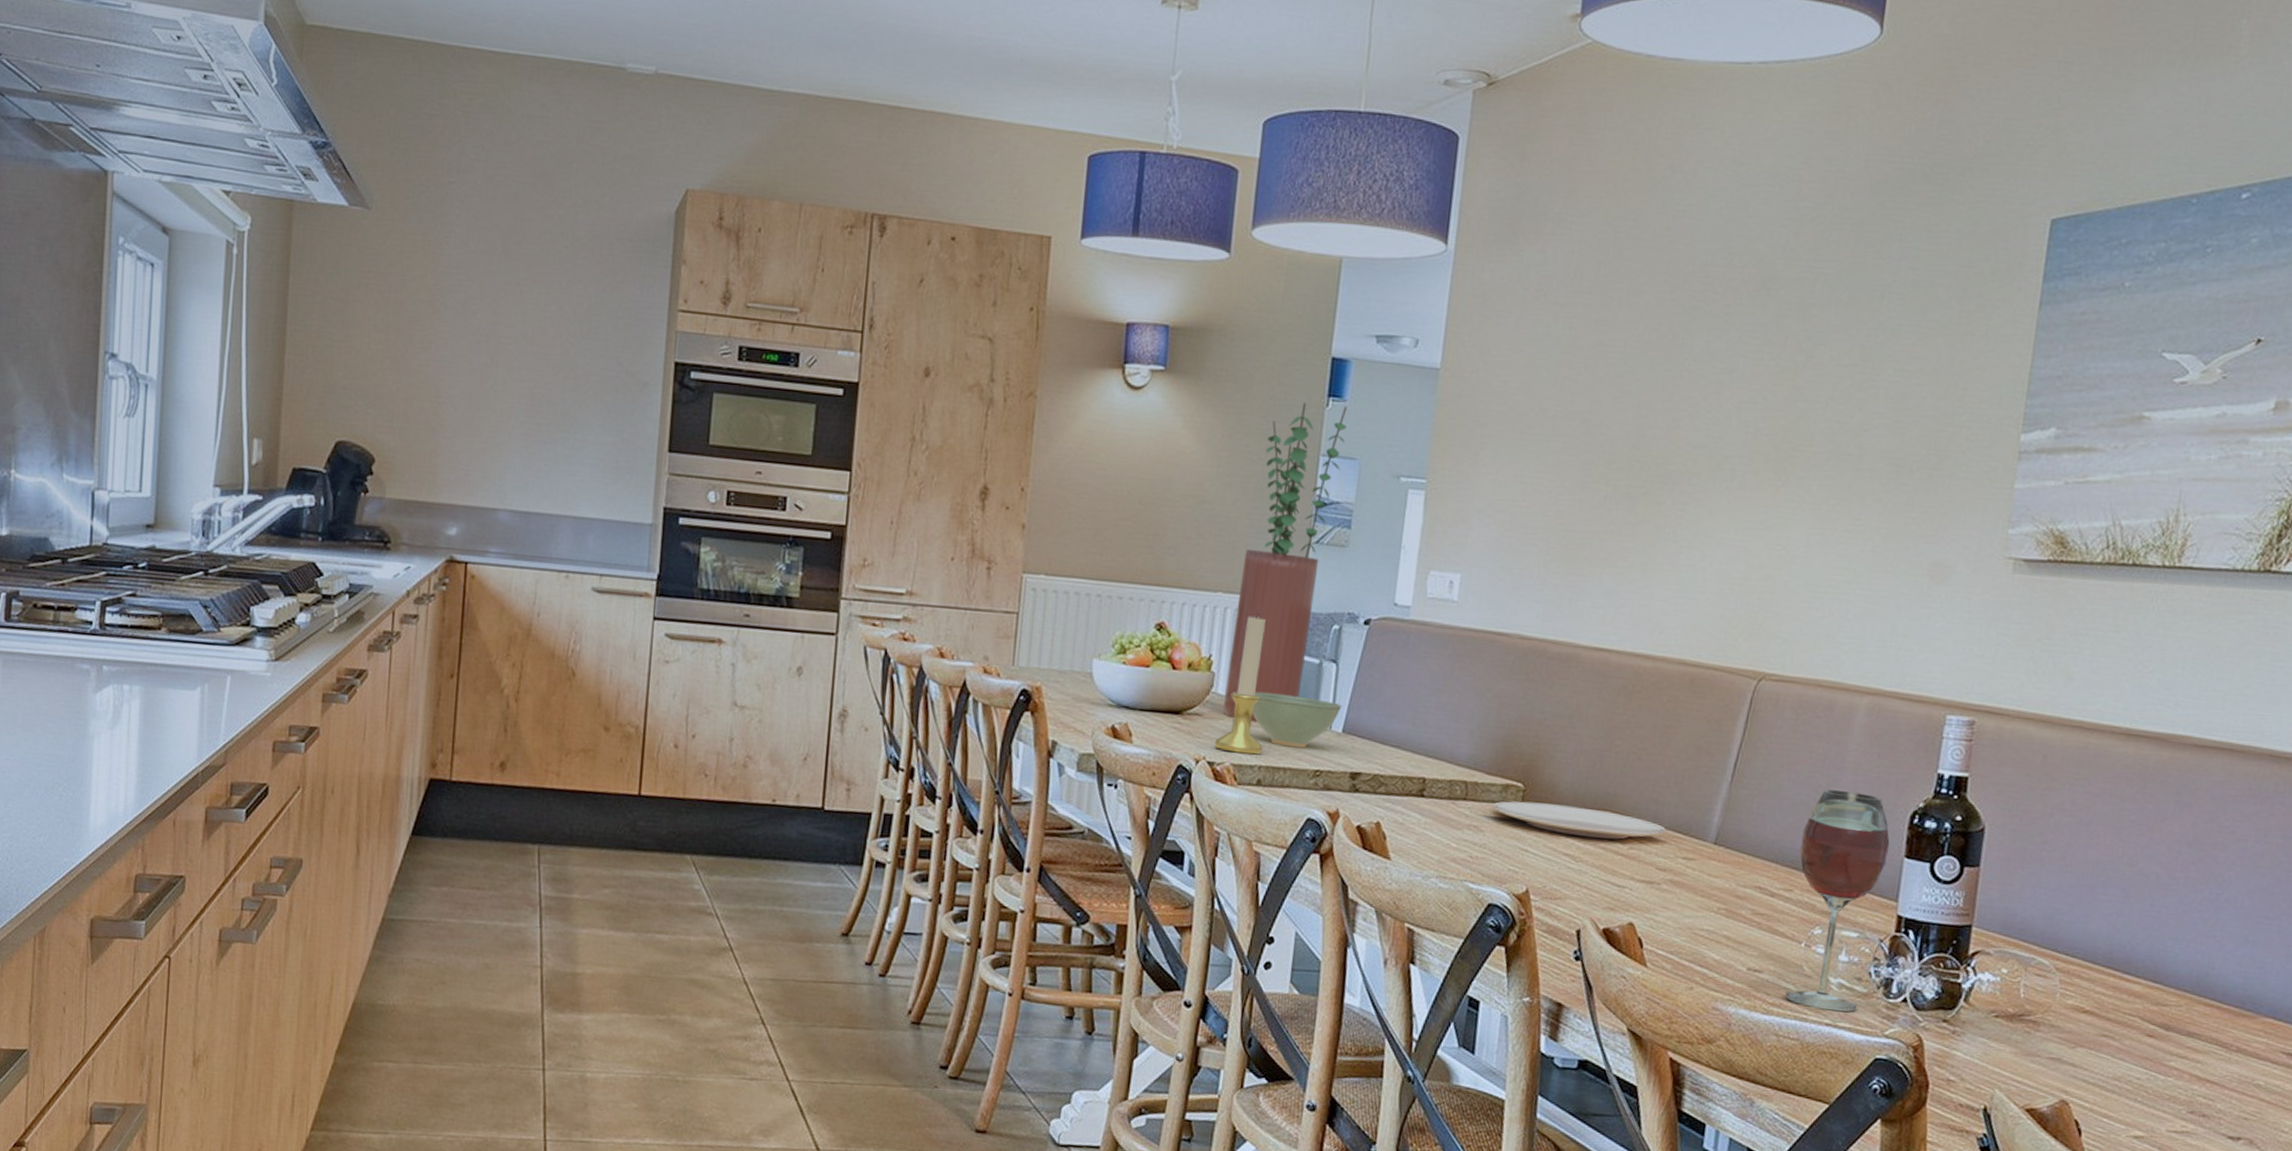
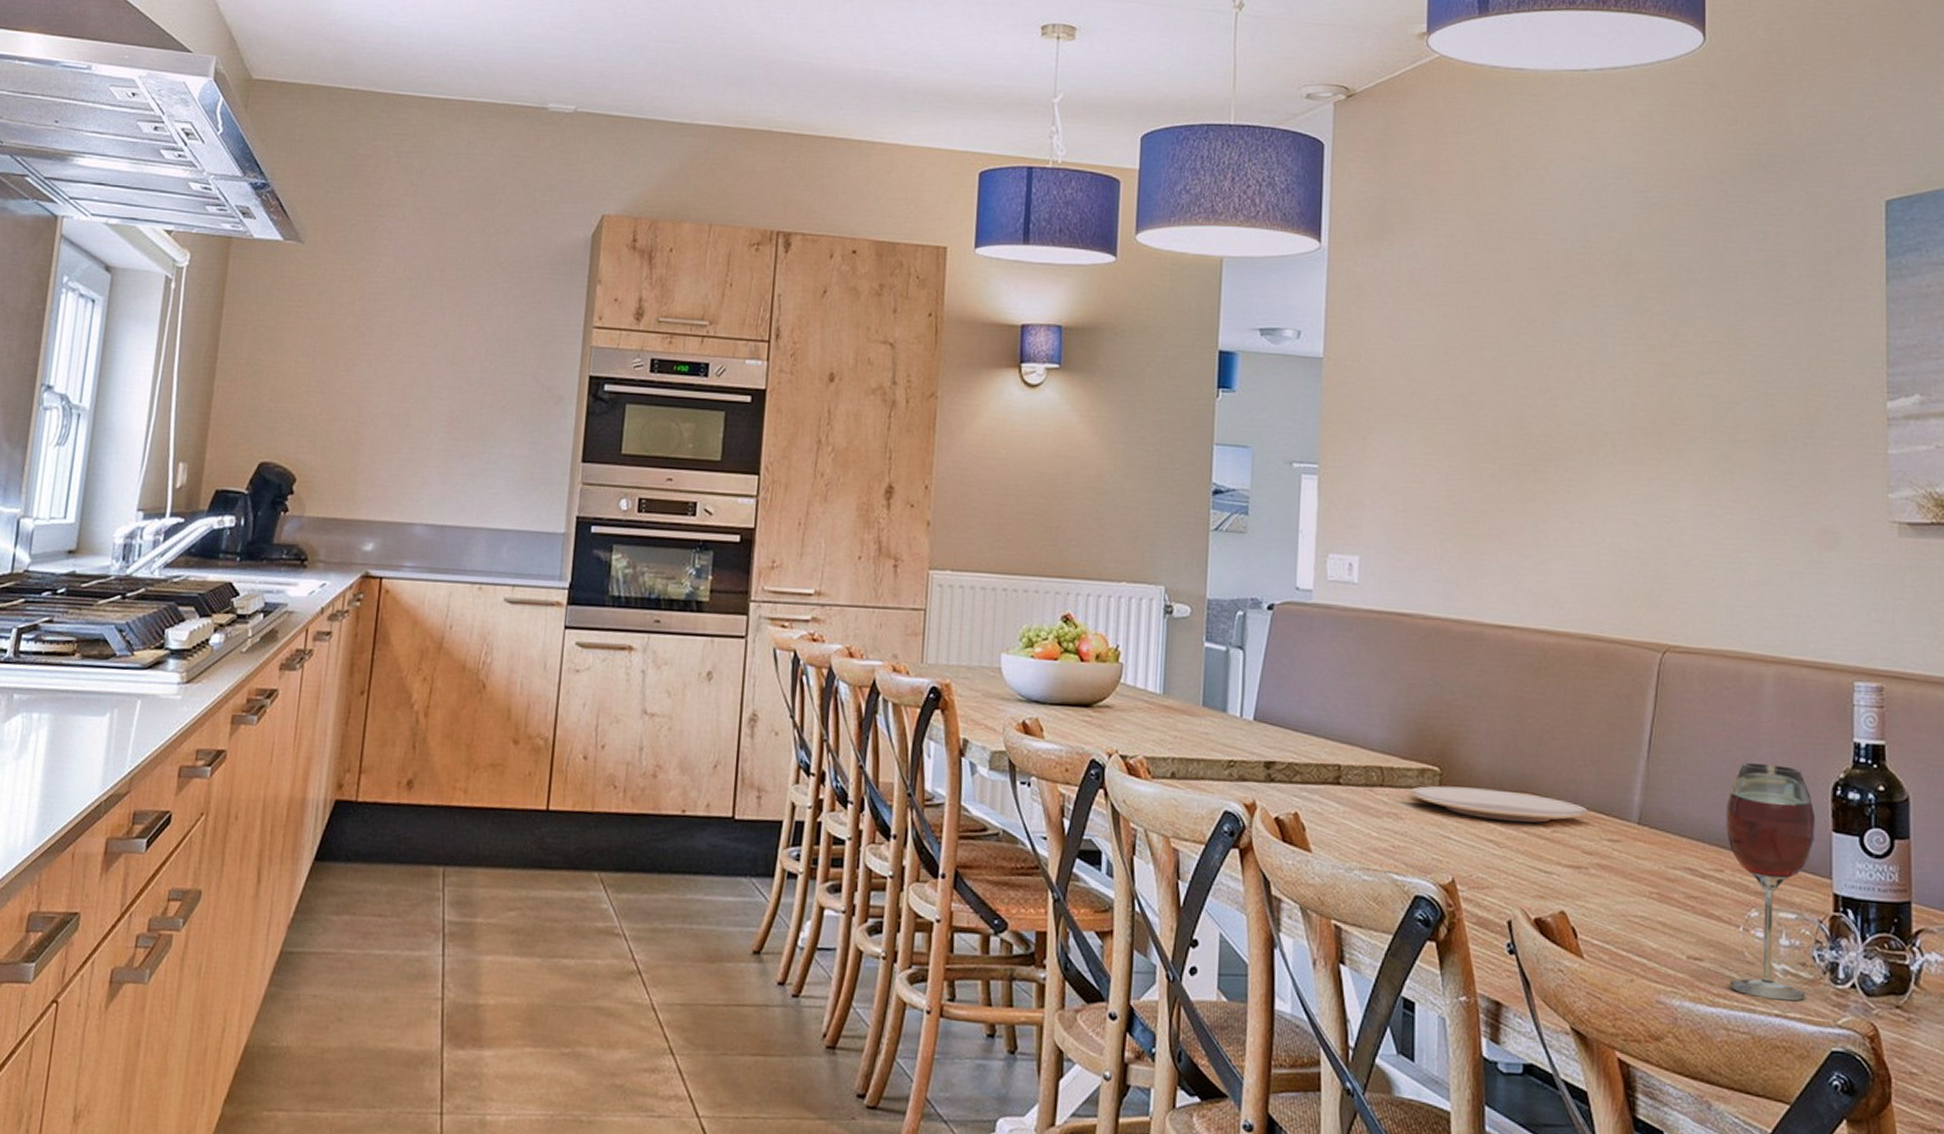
candle holder: present [1214,612,1266,755] -> none [1126,601,1176,747]
vase: present [1223,402,1347,723] -> none [1133,394,1237,713]
bowl: present [1252,691,1343,749] -> none [1162,681,1252,738]

